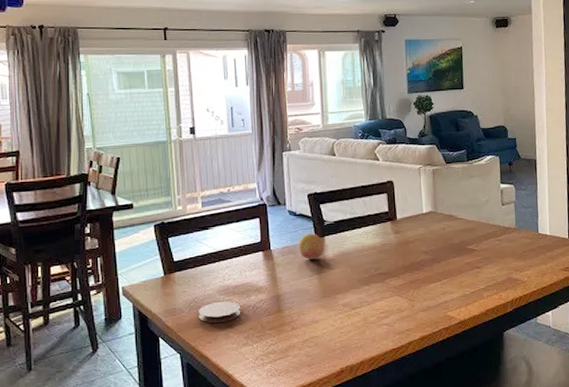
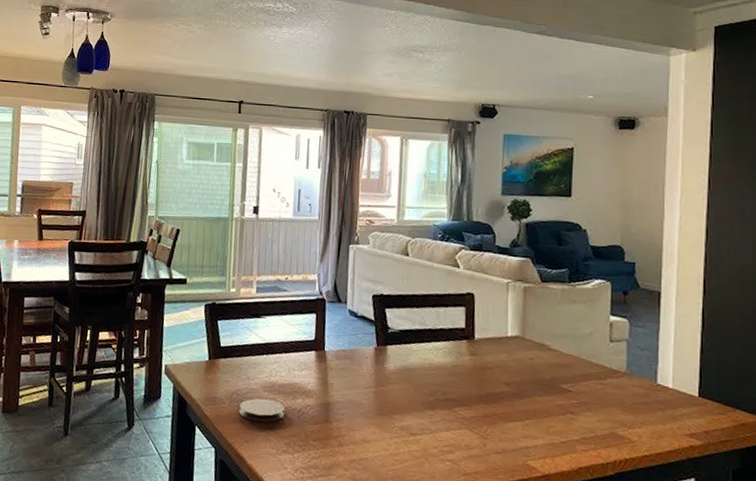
fruit: present [299,233,324,260] -> none [356,339,385,370]

